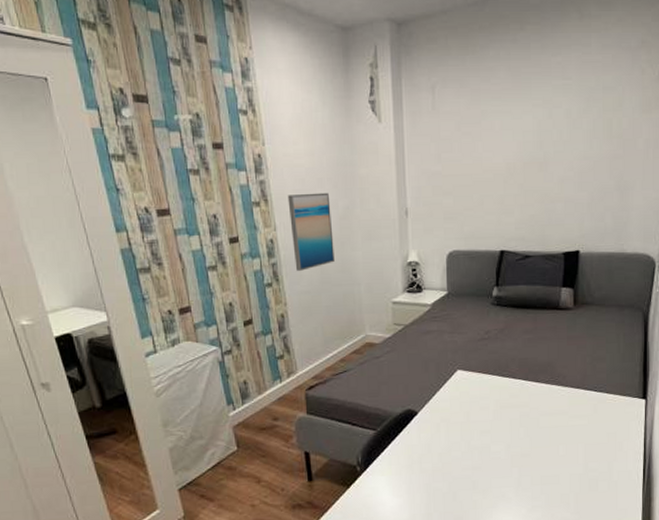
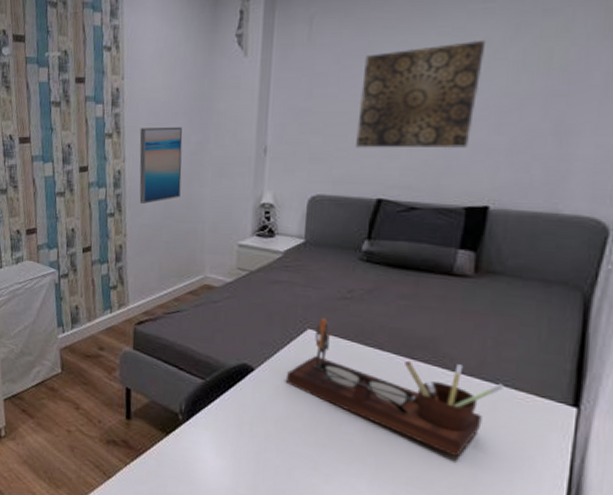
desk organizer: none [444,358,600,454] -> present [285,317,505,458]
wall art: none [479,111,568,207] -> present [356,39,487,149]

